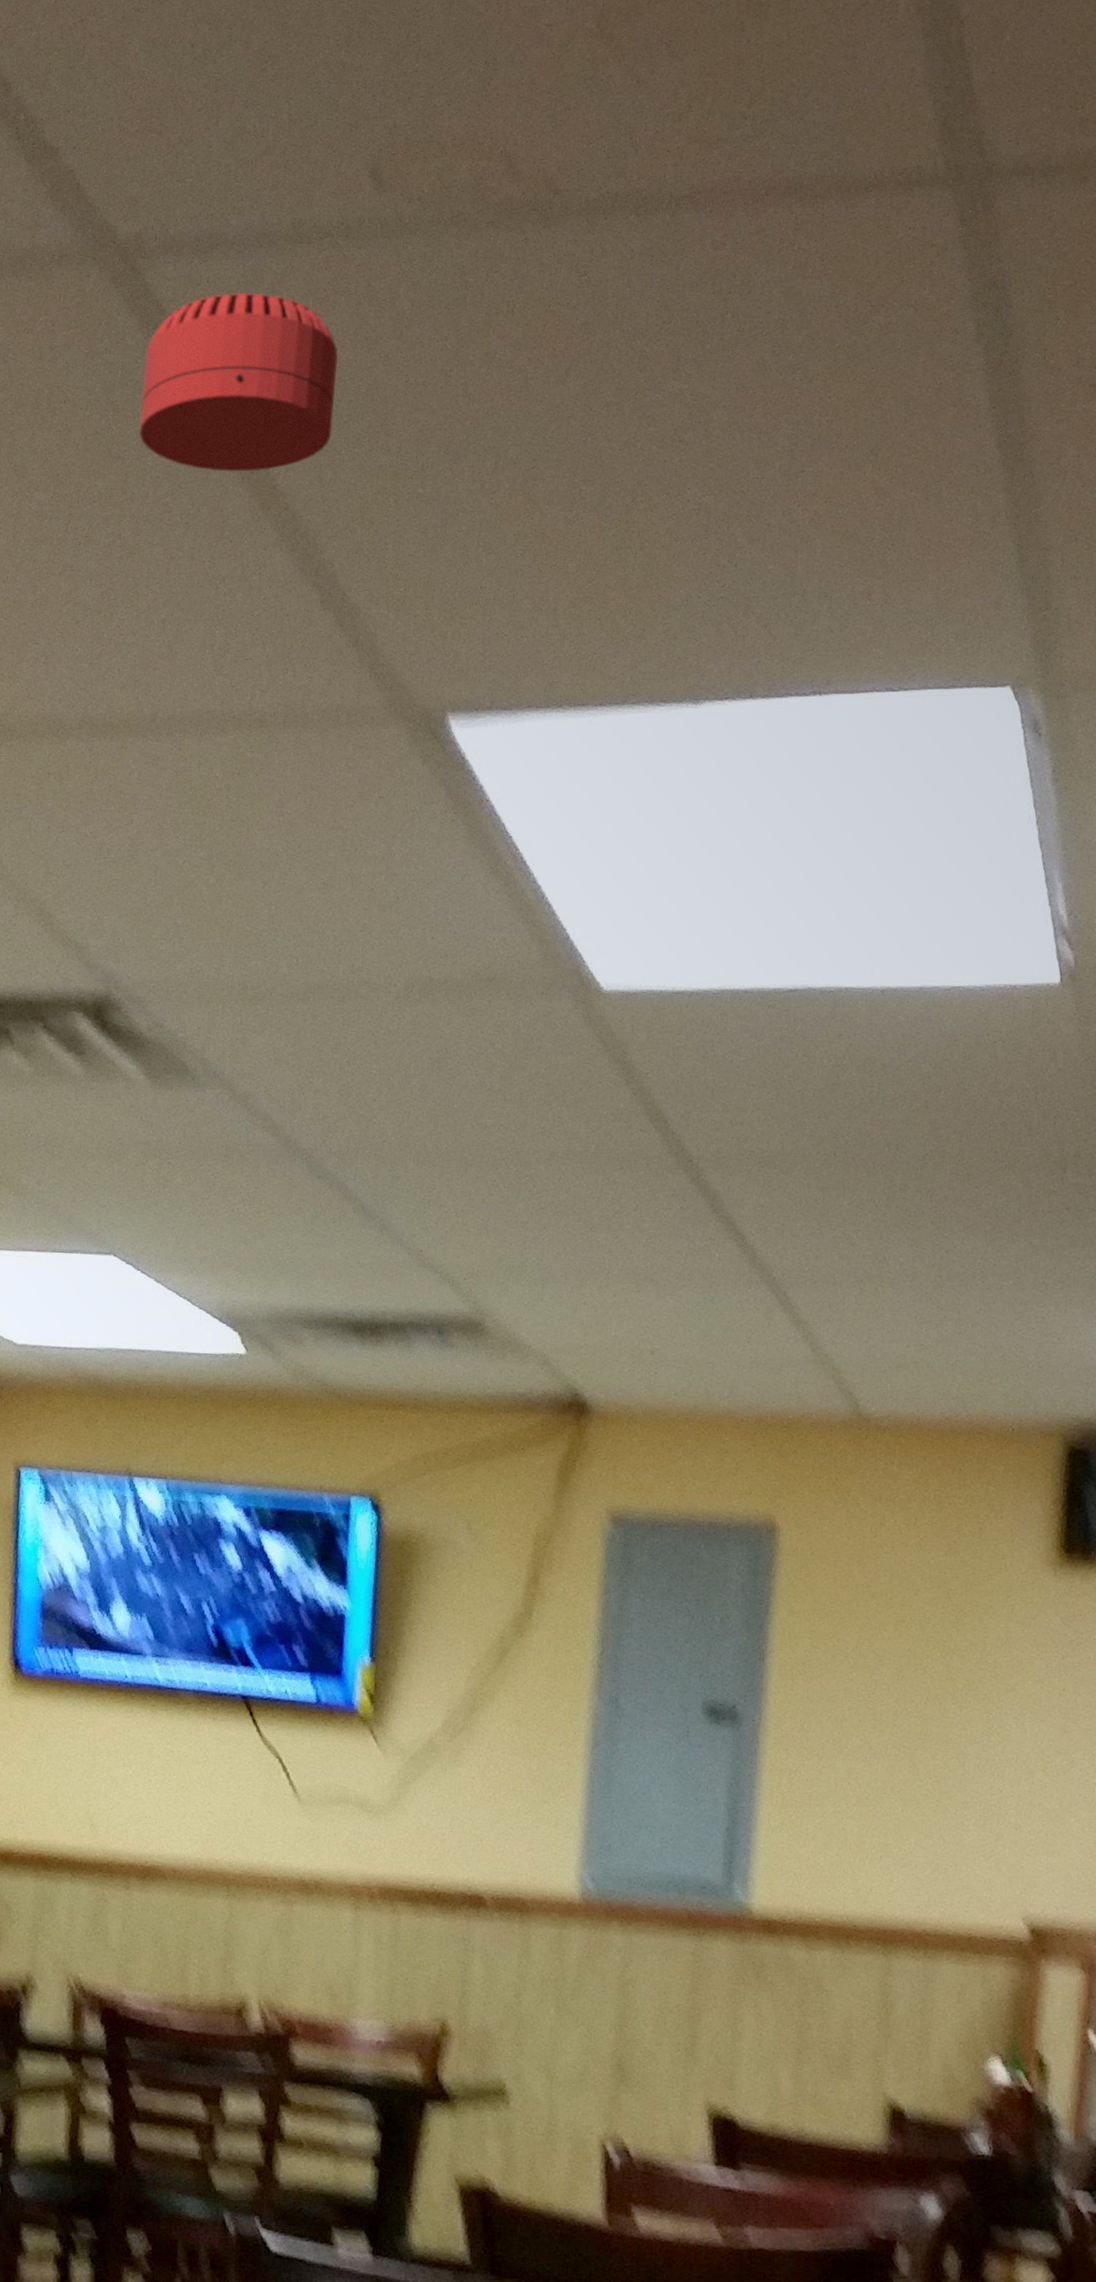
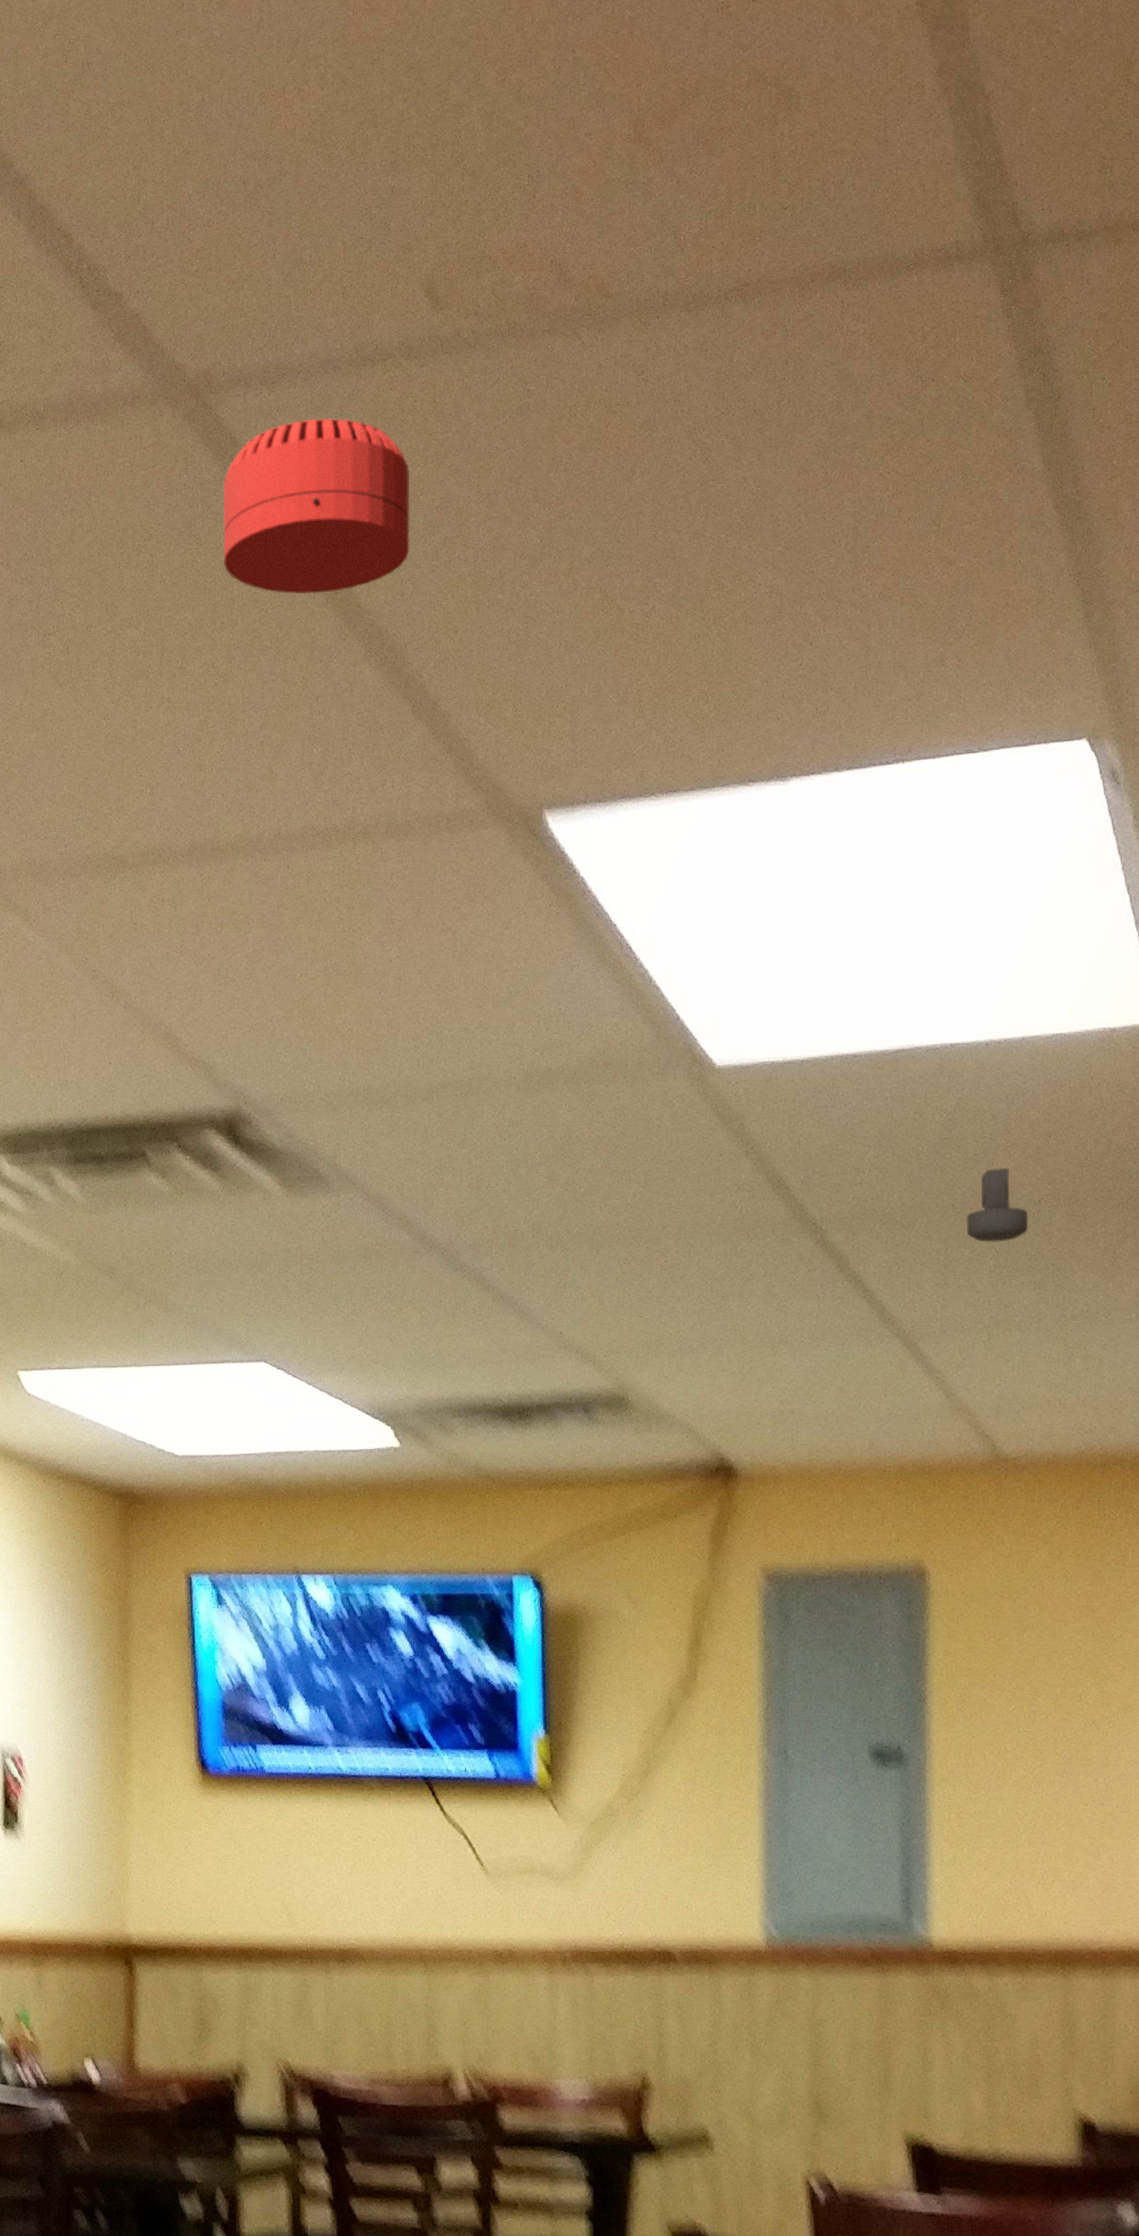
security camera: none [846,1119,912,1195] -> present [966,1167,1029,1242]

